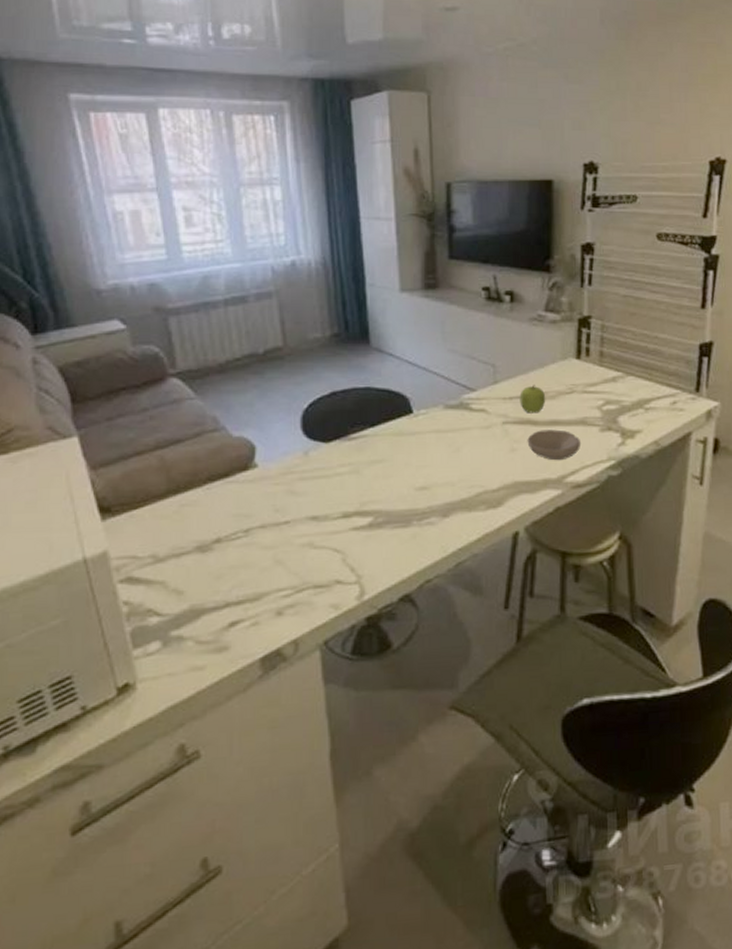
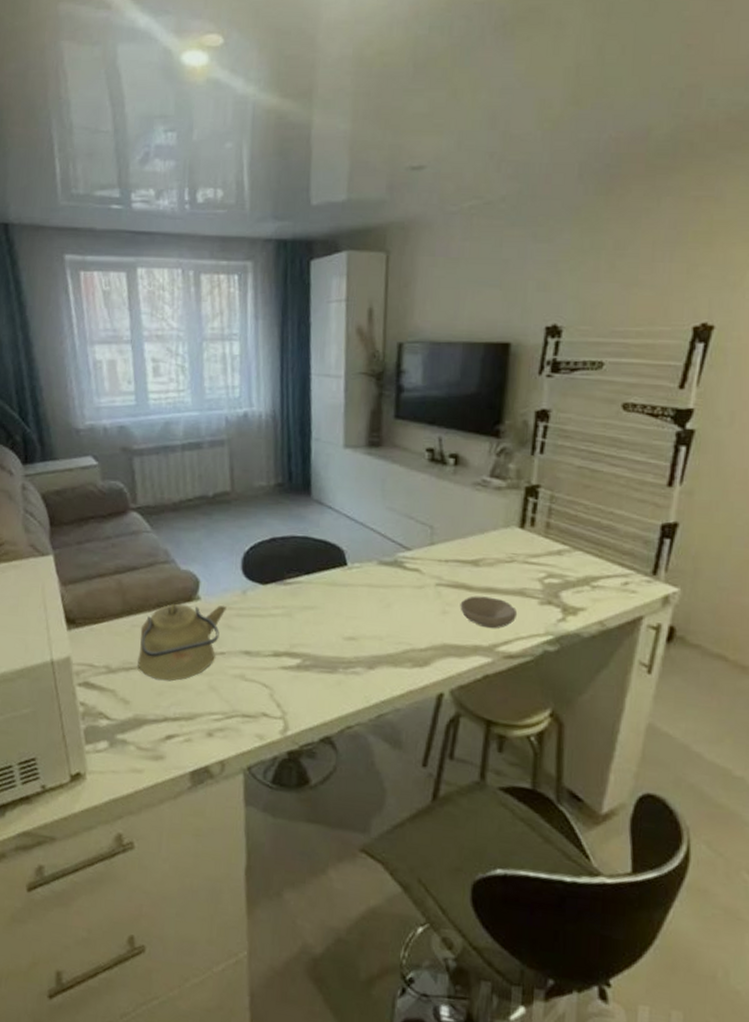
kettle: none [190,469,288,563] -> present [138,603,227,681]
fruit: present [519,385,546,414] -> none [455,550,484,579]

